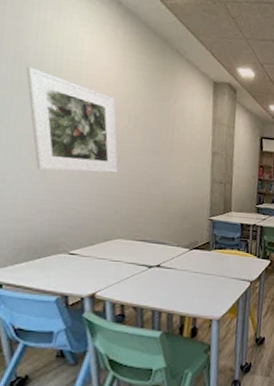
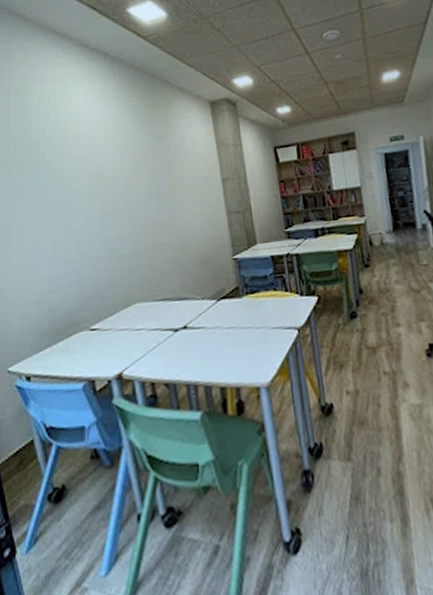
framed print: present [25,66,118,173] -> none [31,141,126,242]

